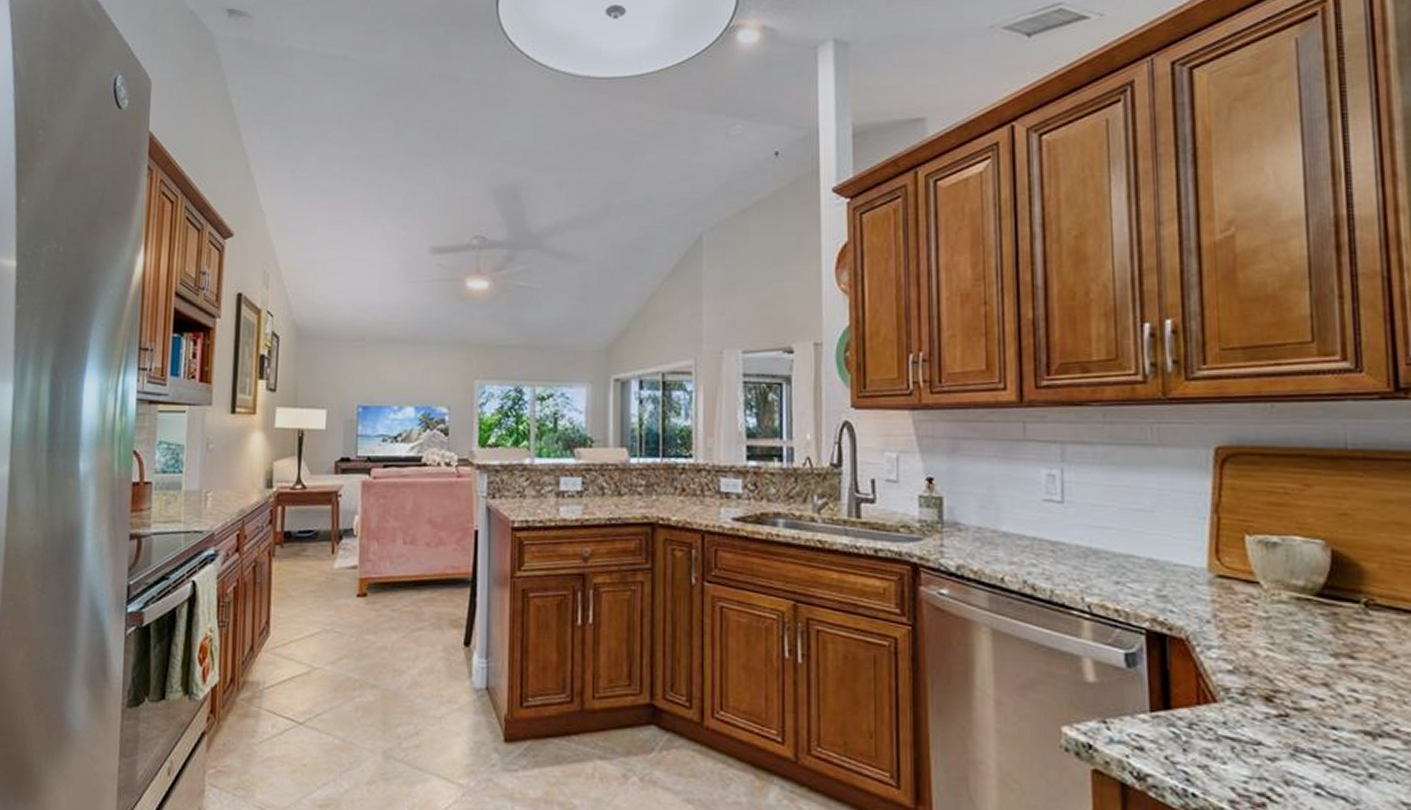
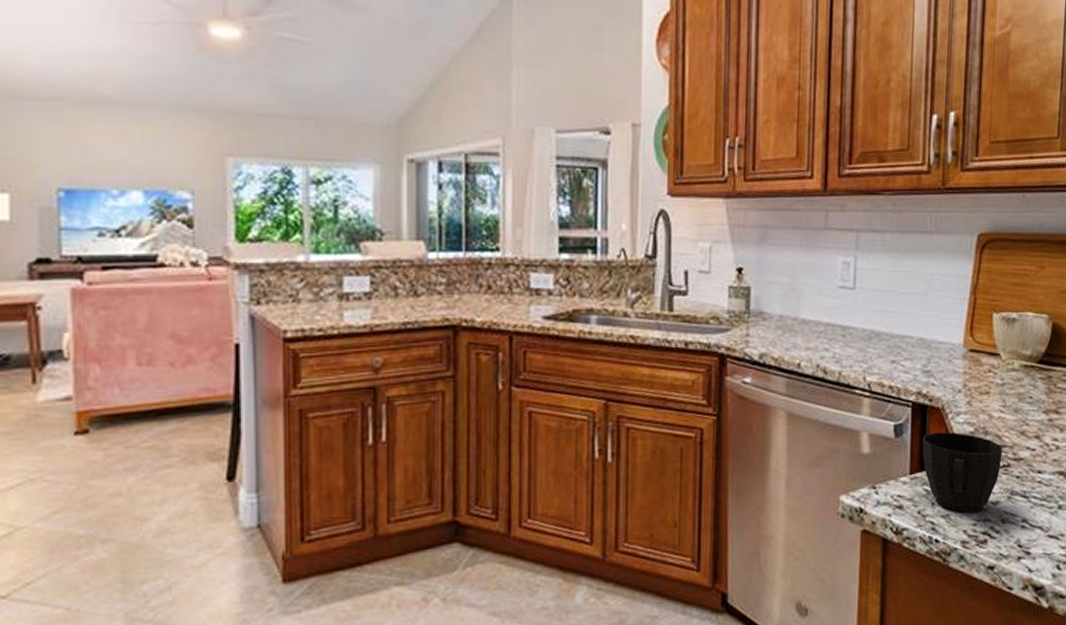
cup: none [1164,666,1277,767] -> present [922,431,1003,513]

